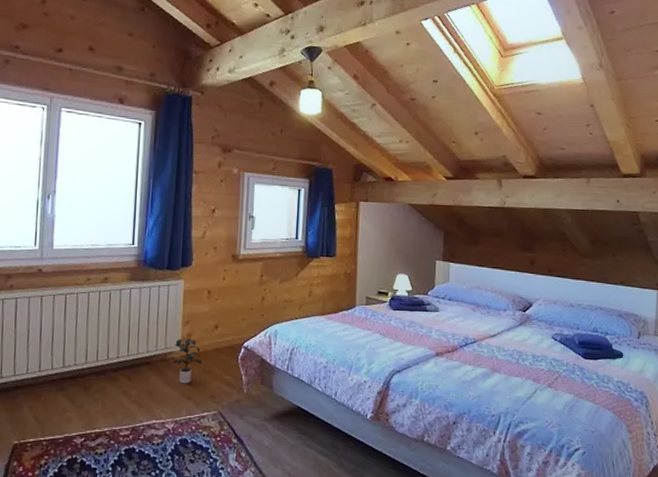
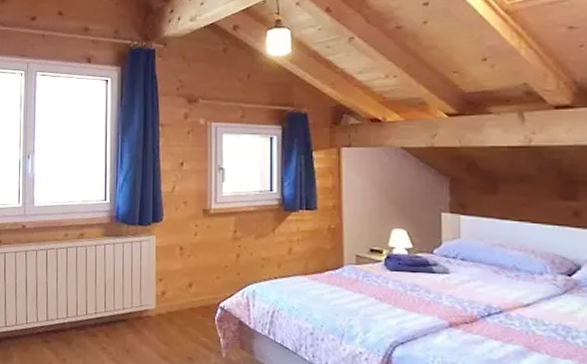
potted plant: present [173,338,203,384] -> none [148,296,178,344]

